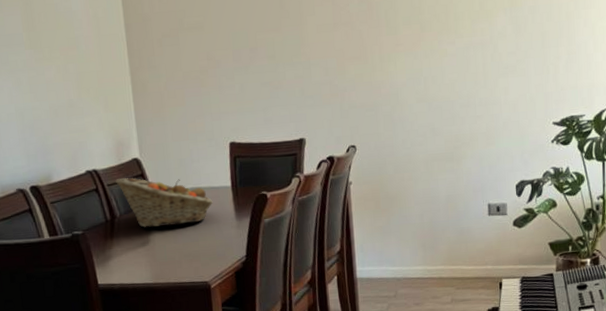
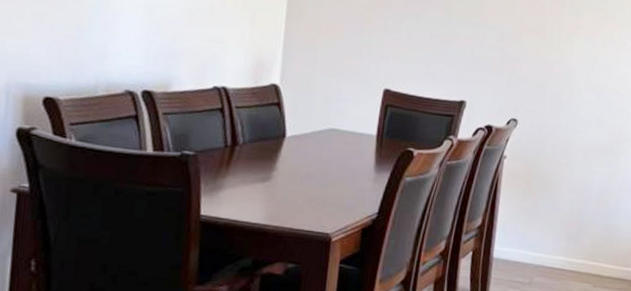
fruit basket: present [115,178,213,228] -> none [246,102,353,167]

